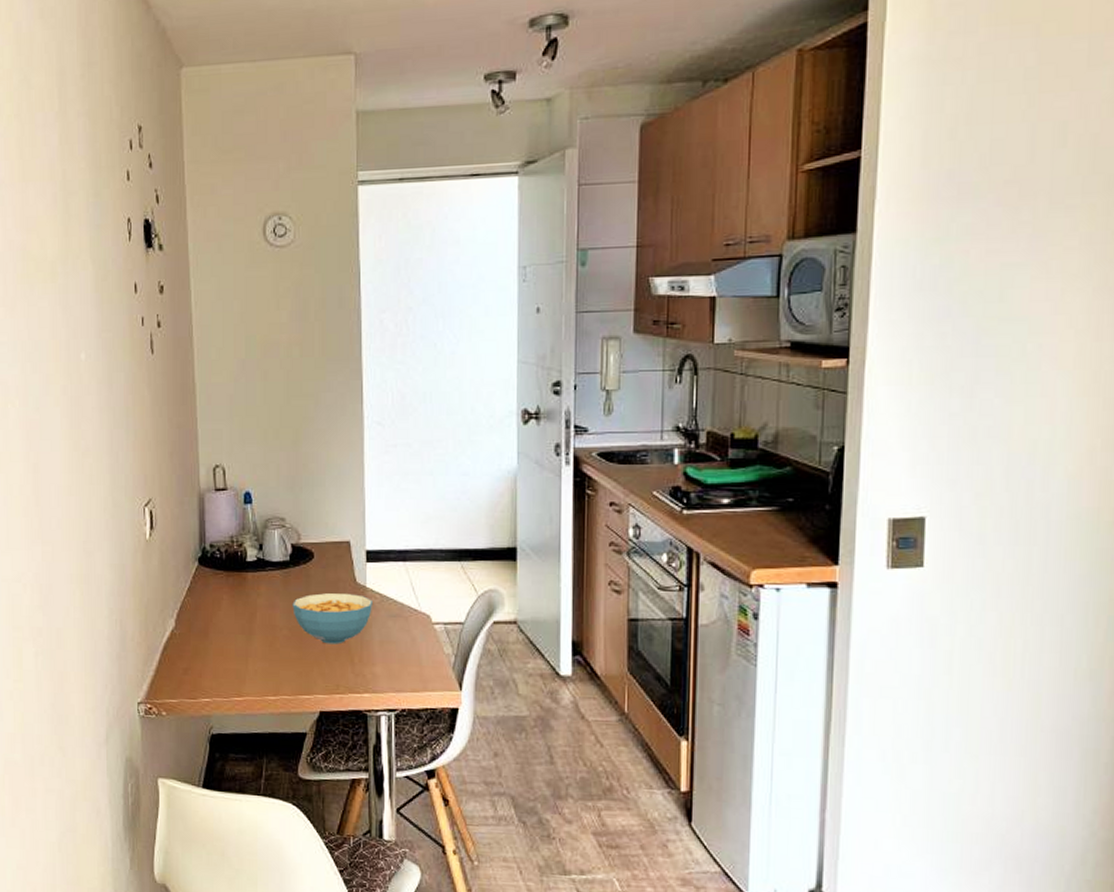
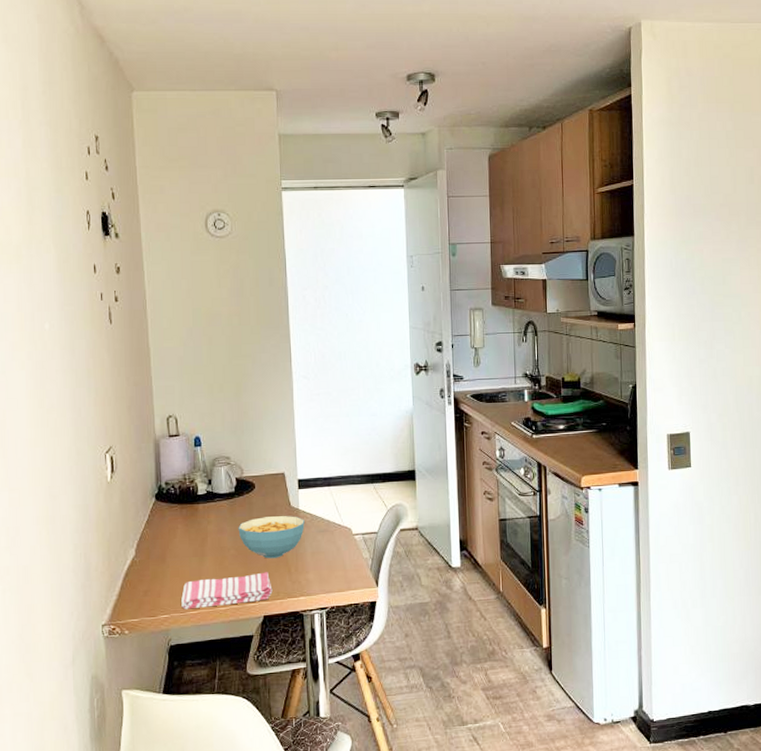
dish towel: none [225,659,331,695] -> present [181,572,273,610]

